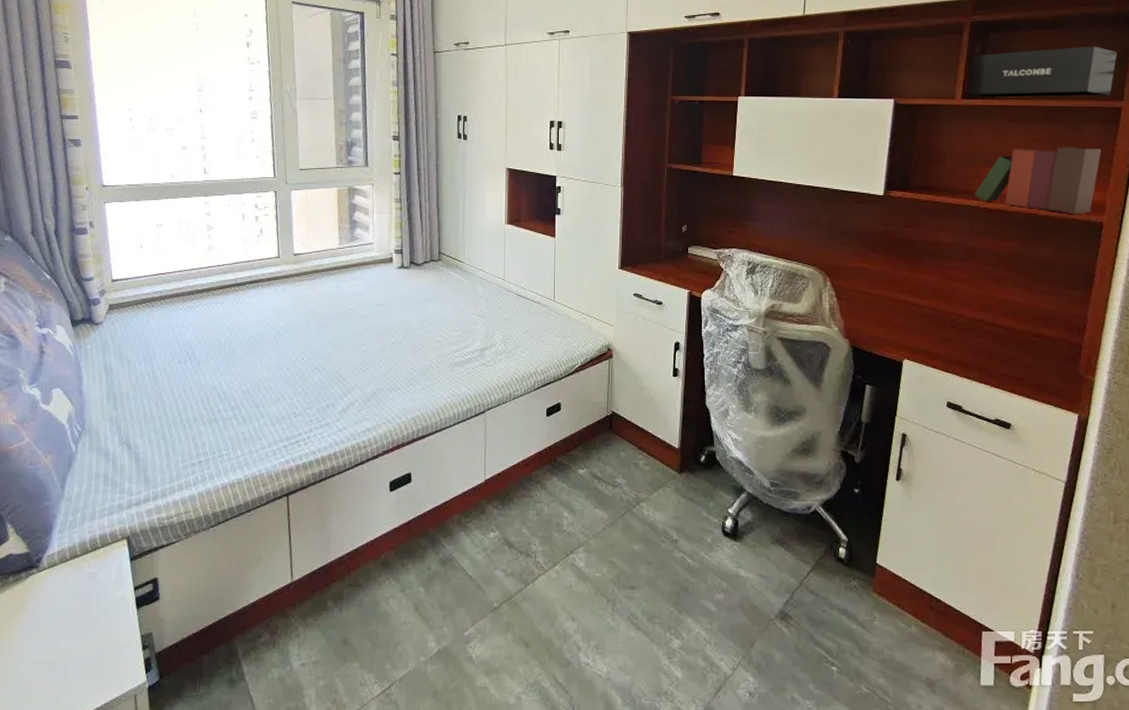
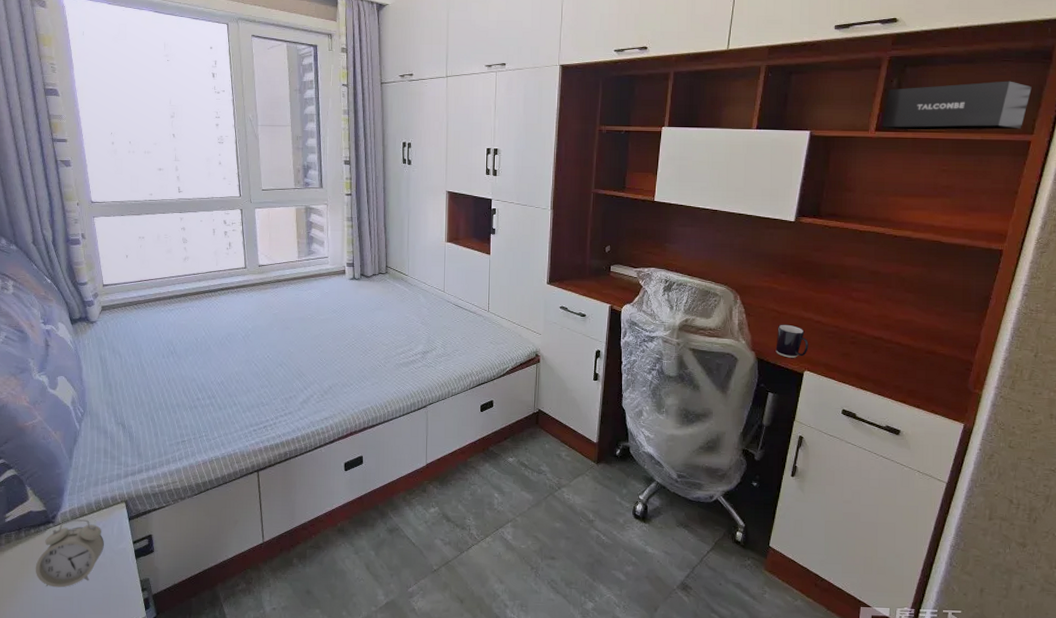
alarm clock: none [11,562,99,649] -> present [35,519,104,588]
mug: none [871,308,906,345] -> present [775,324,809,358]
books: present [974,147,1102,215] -> none [880,178,1008,243]

